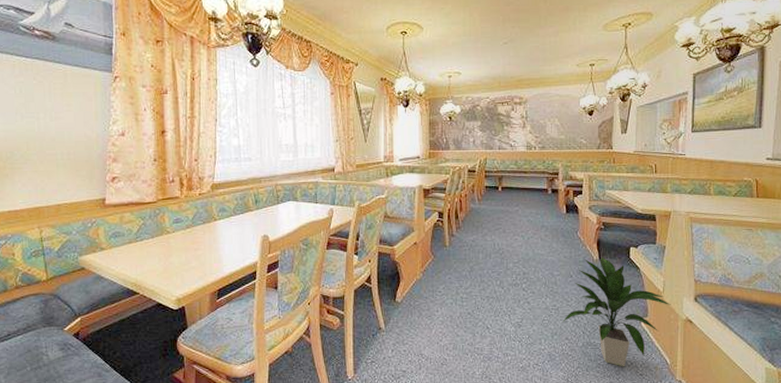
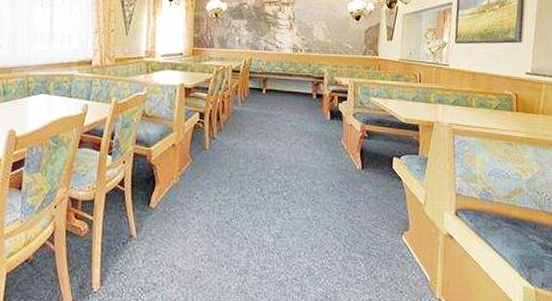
indoor plant: present [561,256,671,367] -> none [322,166,432,284]

